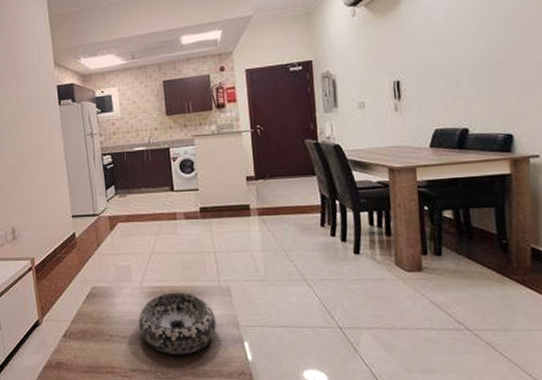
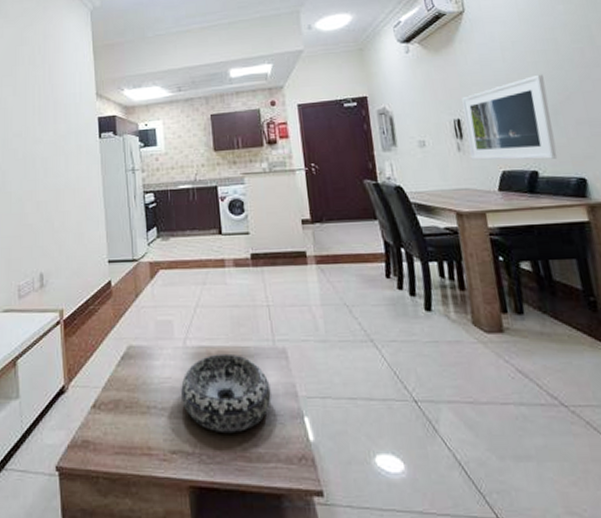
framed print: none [403,35,489,120] -> present [462,74,558,160]

